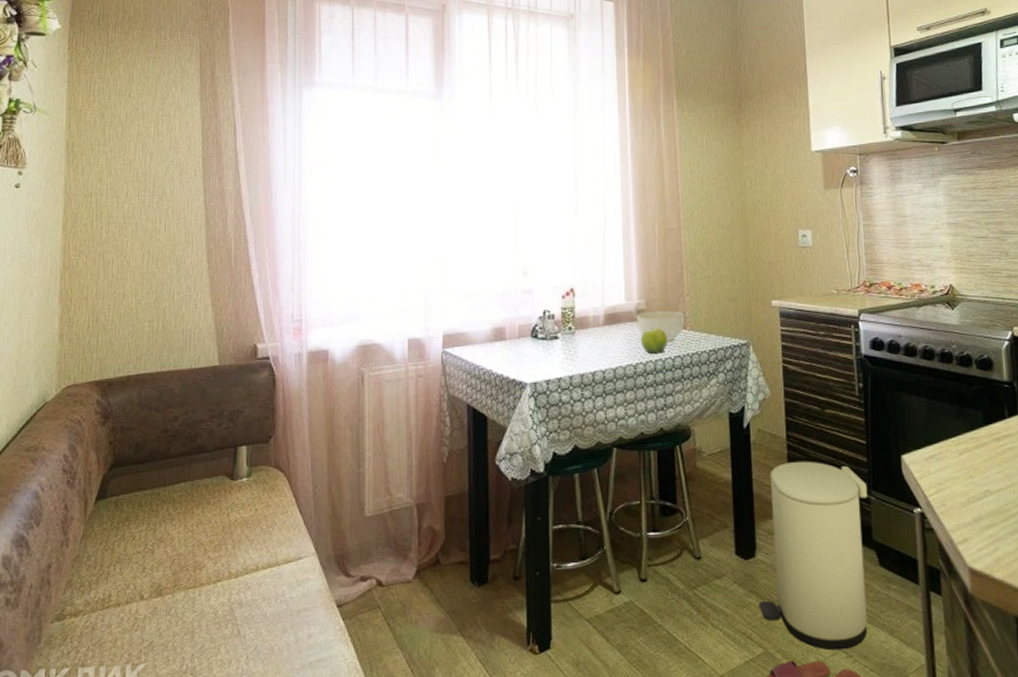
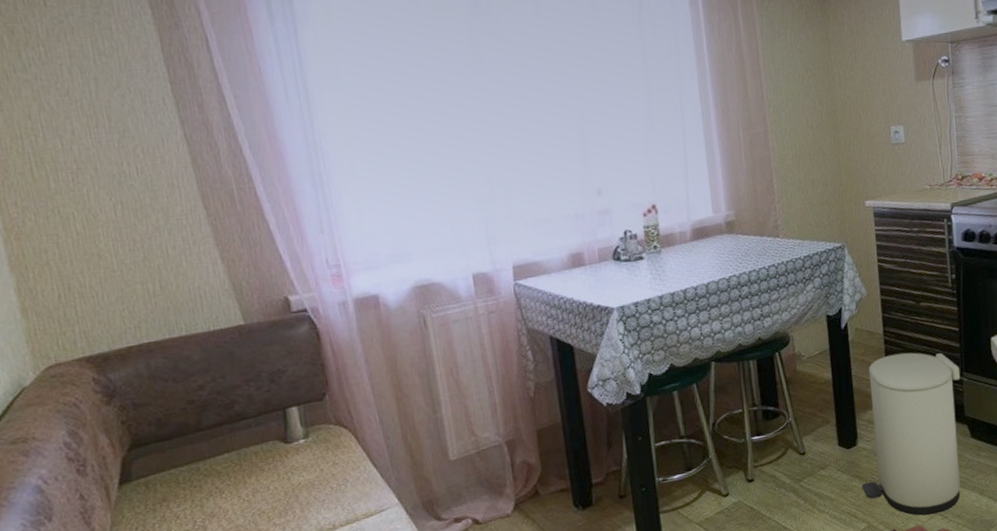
bowl: present [636,310,685,342] -> none [725,219,778,252]
fruit: present [640,327,668,354] -> none [732,239,761,266]

